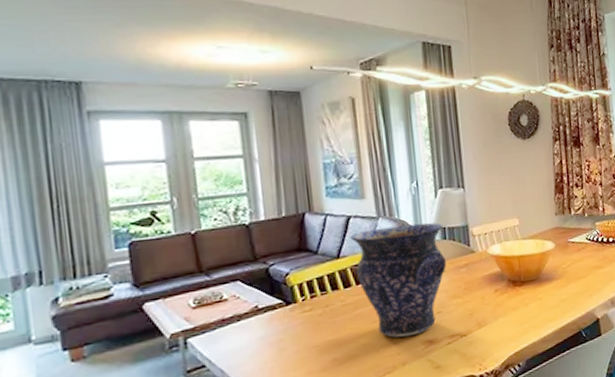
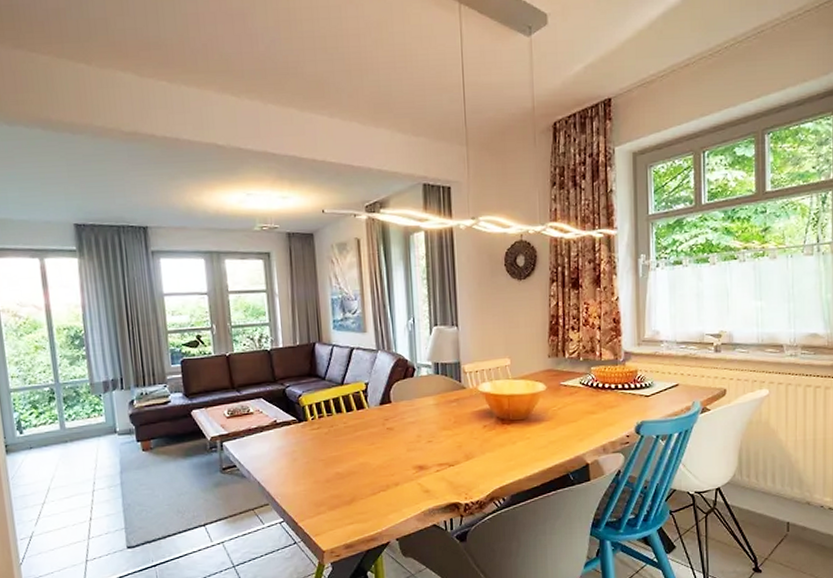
vase: present [350,223,446,338] -> none [353,357,438,461]

